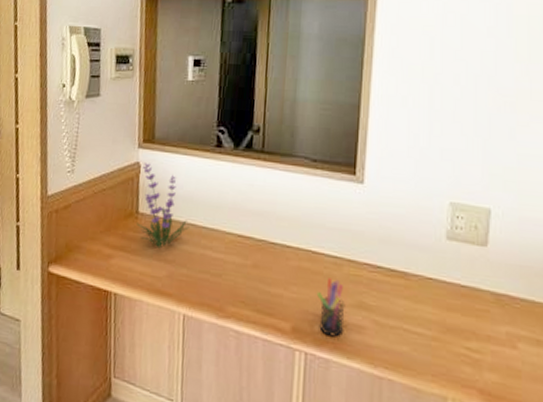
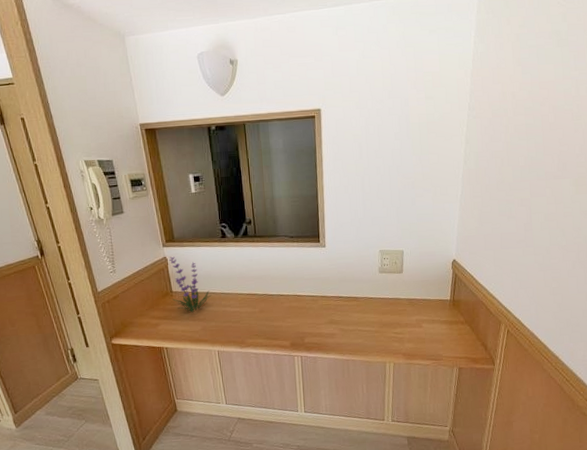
pen holder: present [316,278,345,337] -> none [303,309,322,344]

